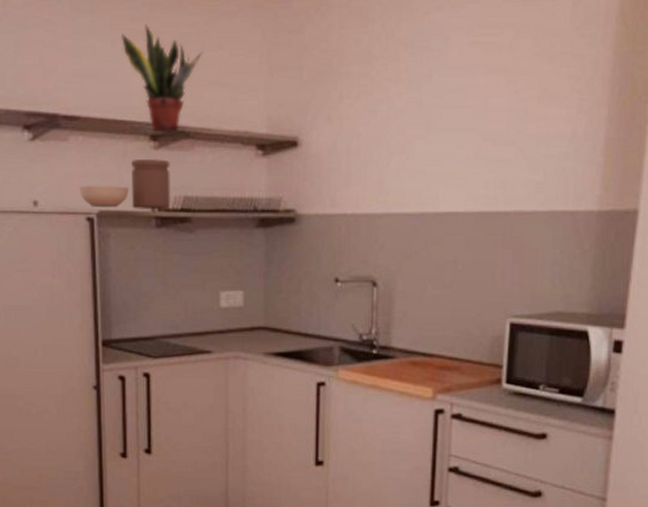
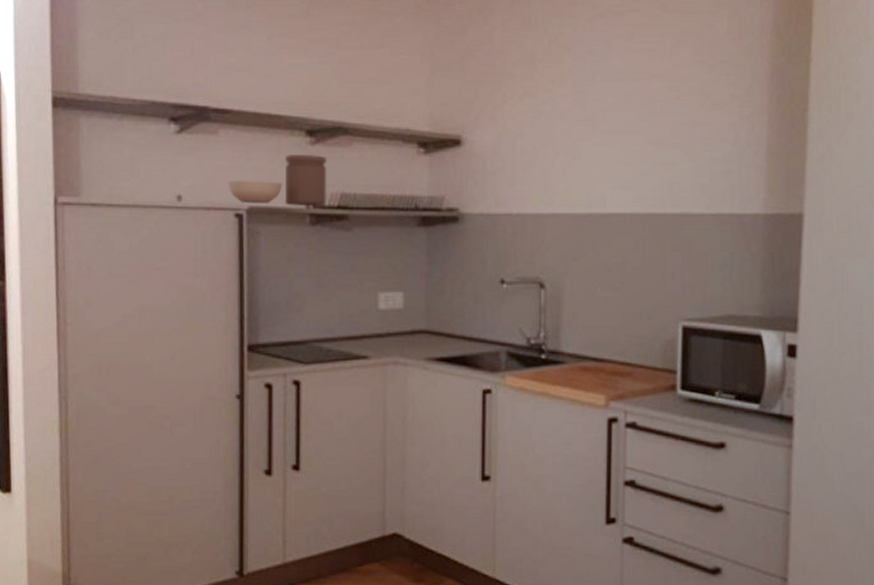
potted plant: present [122,24,204,133] -> none [279,21,364,129]

